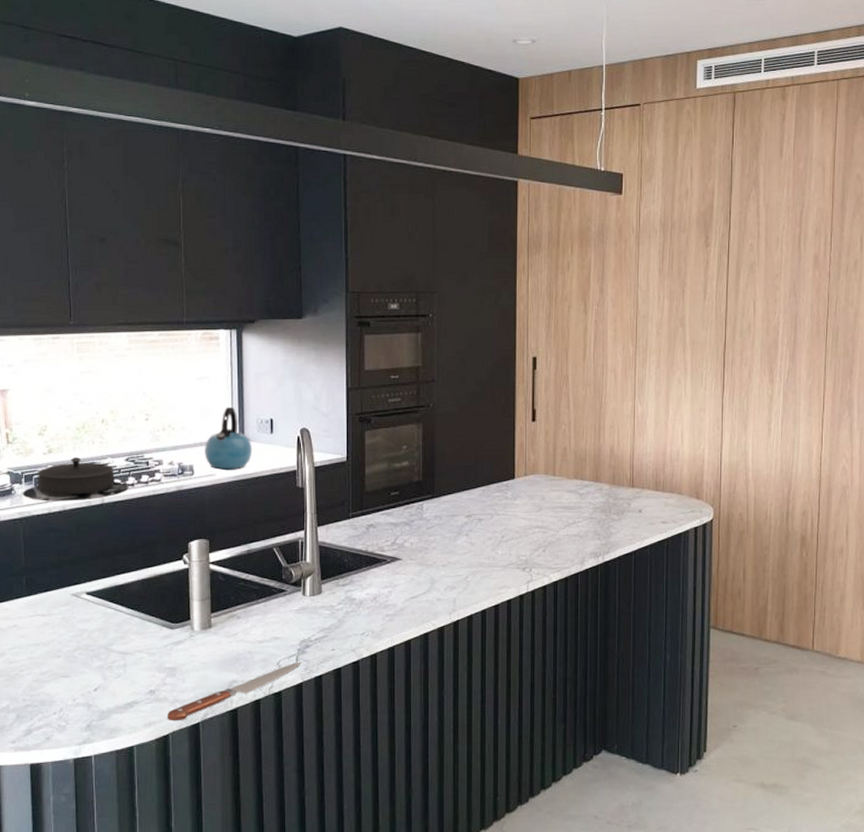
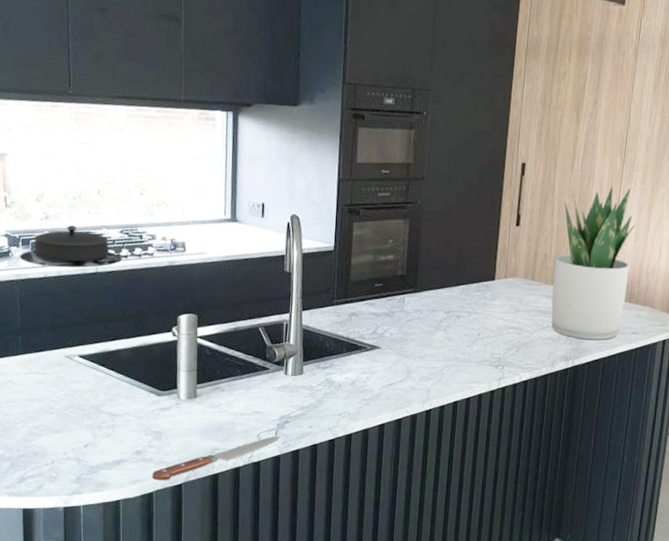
kettle: present [205,406,253,470] -> none [196,187,244,250]
planter: none [575,373,655,533] -> present [551,186,637,341]

